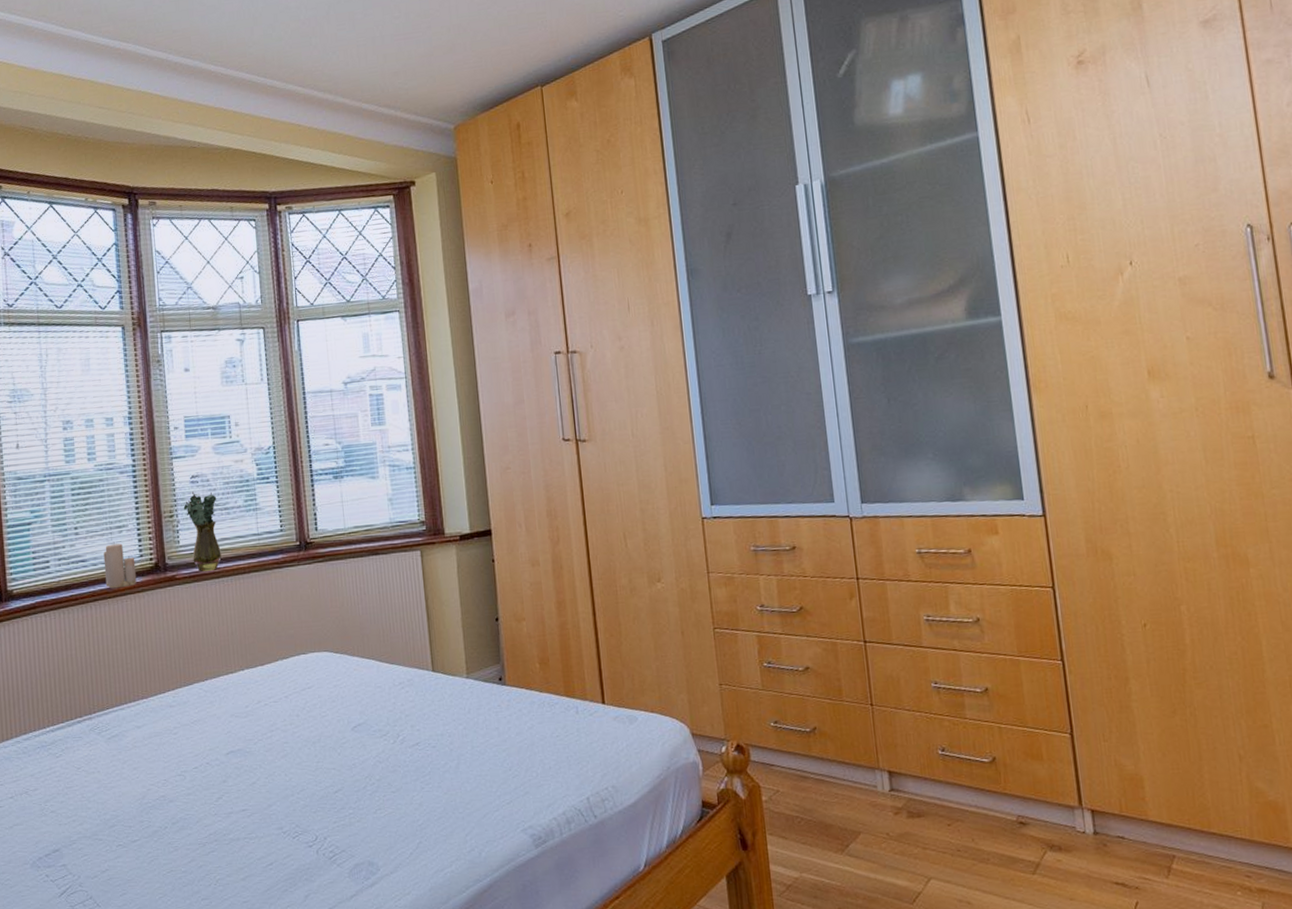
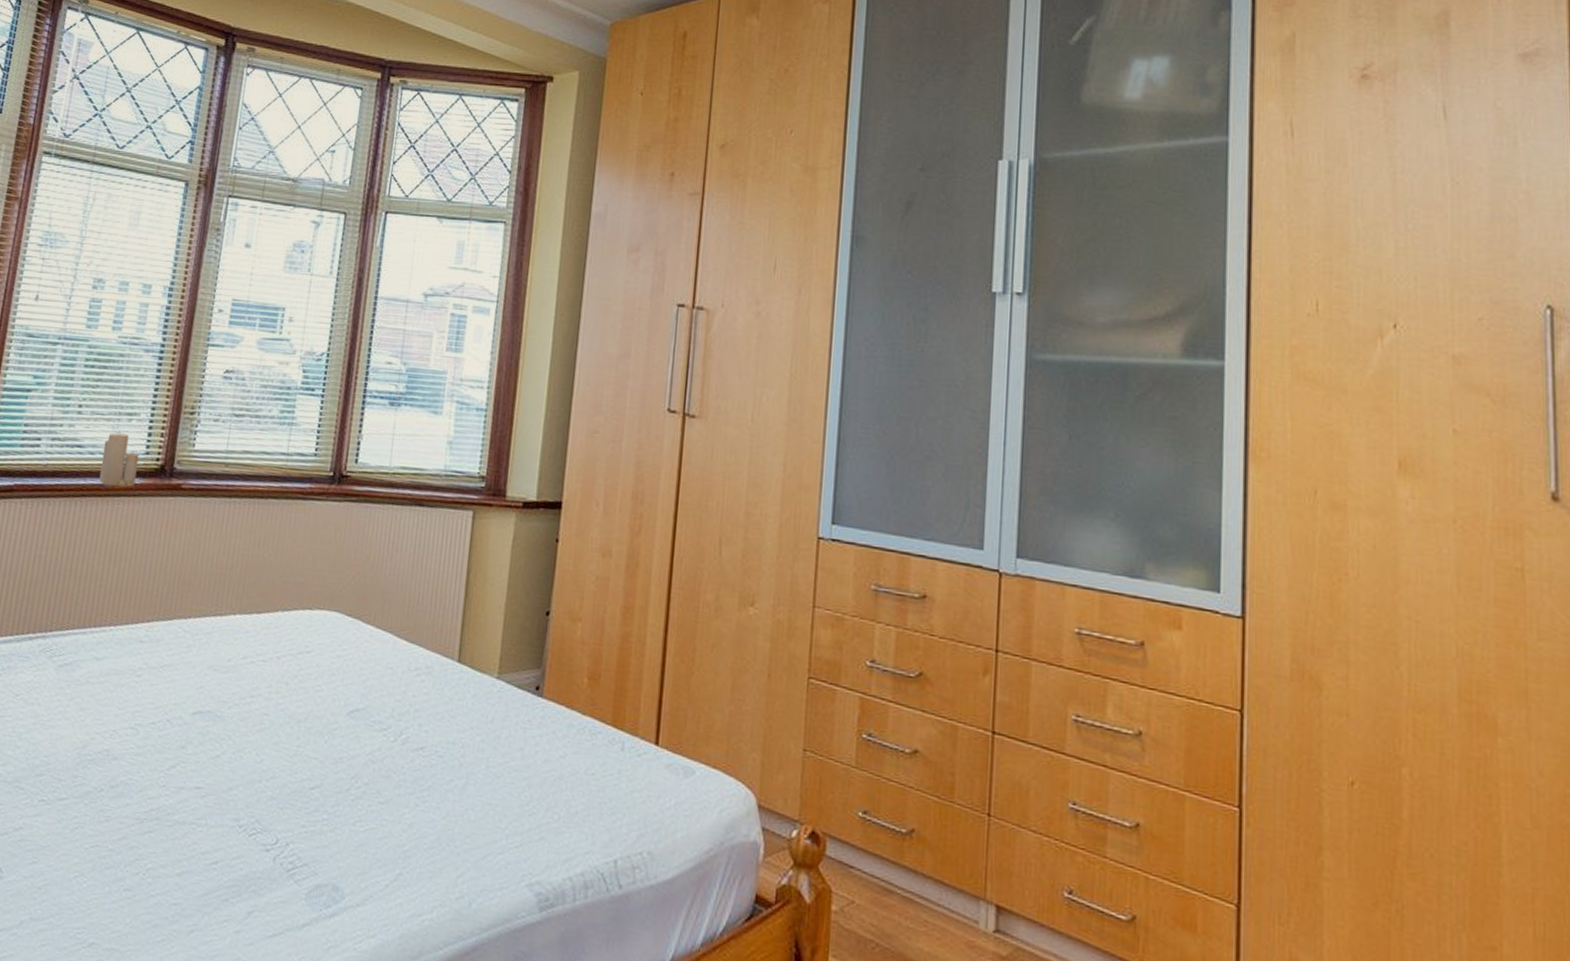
vase: present [183,492,222,572] -> none [205,389,249,488]

